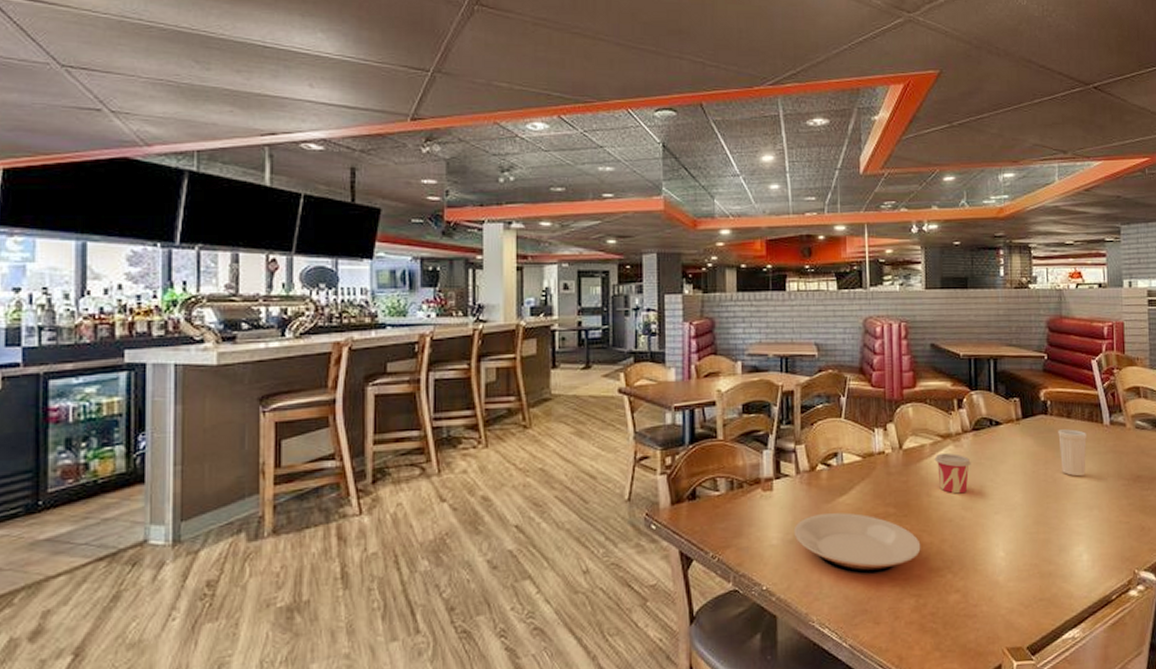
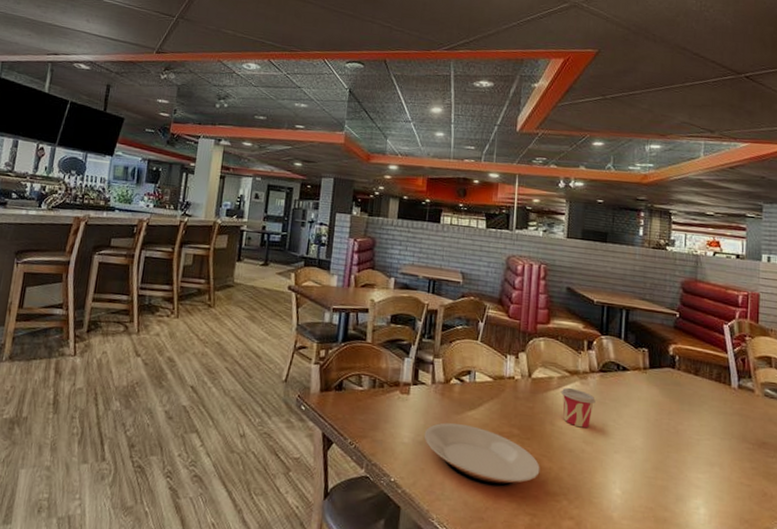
cup: present [1058,429,1088,477] -> none [684,384,714,433]

